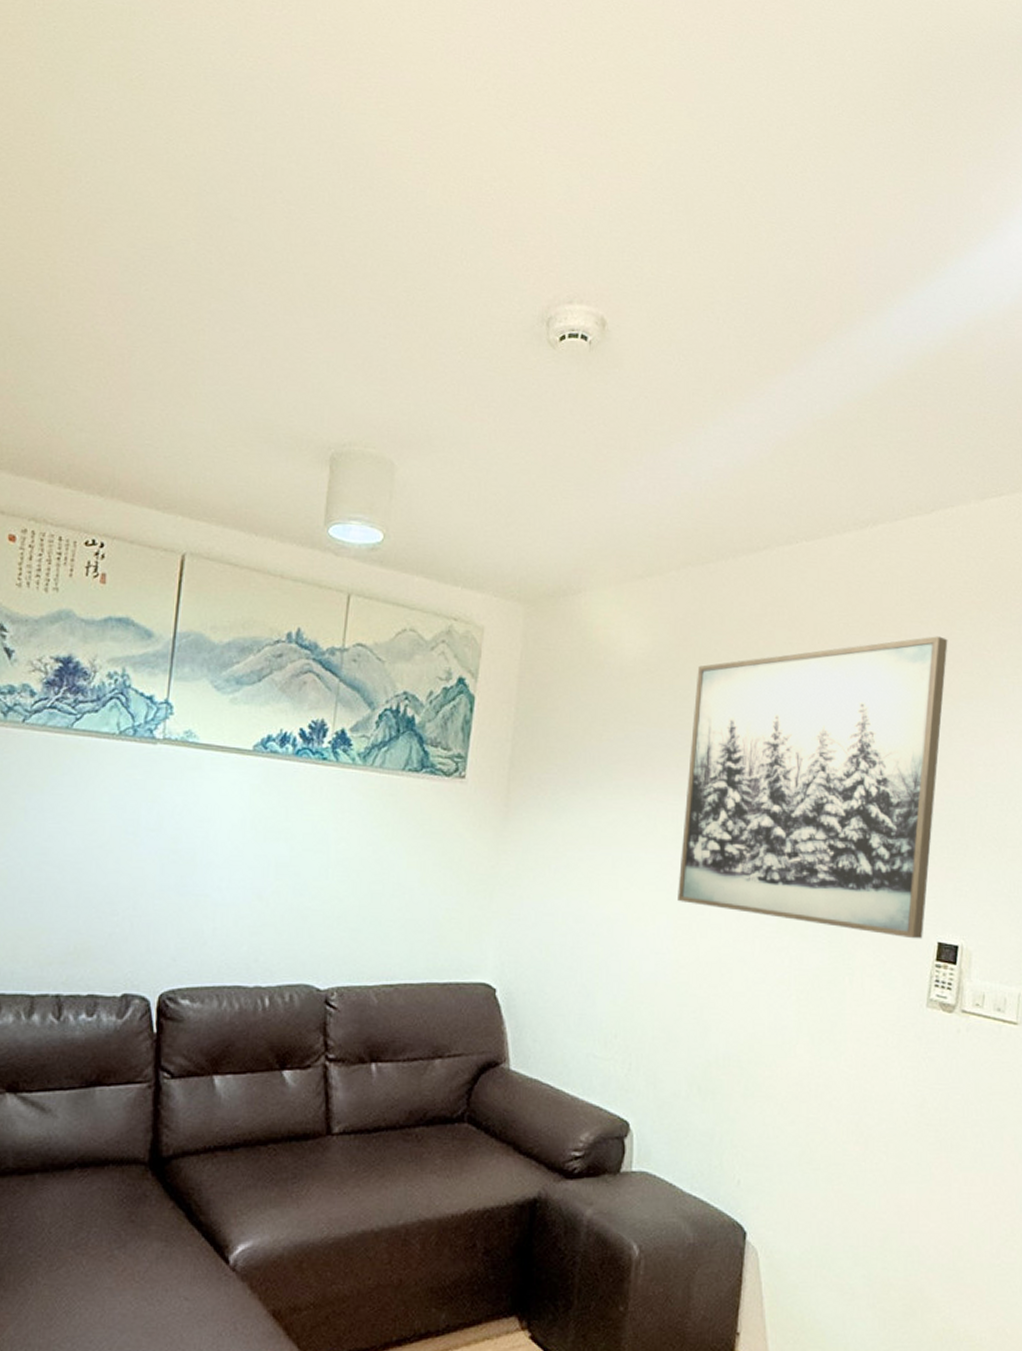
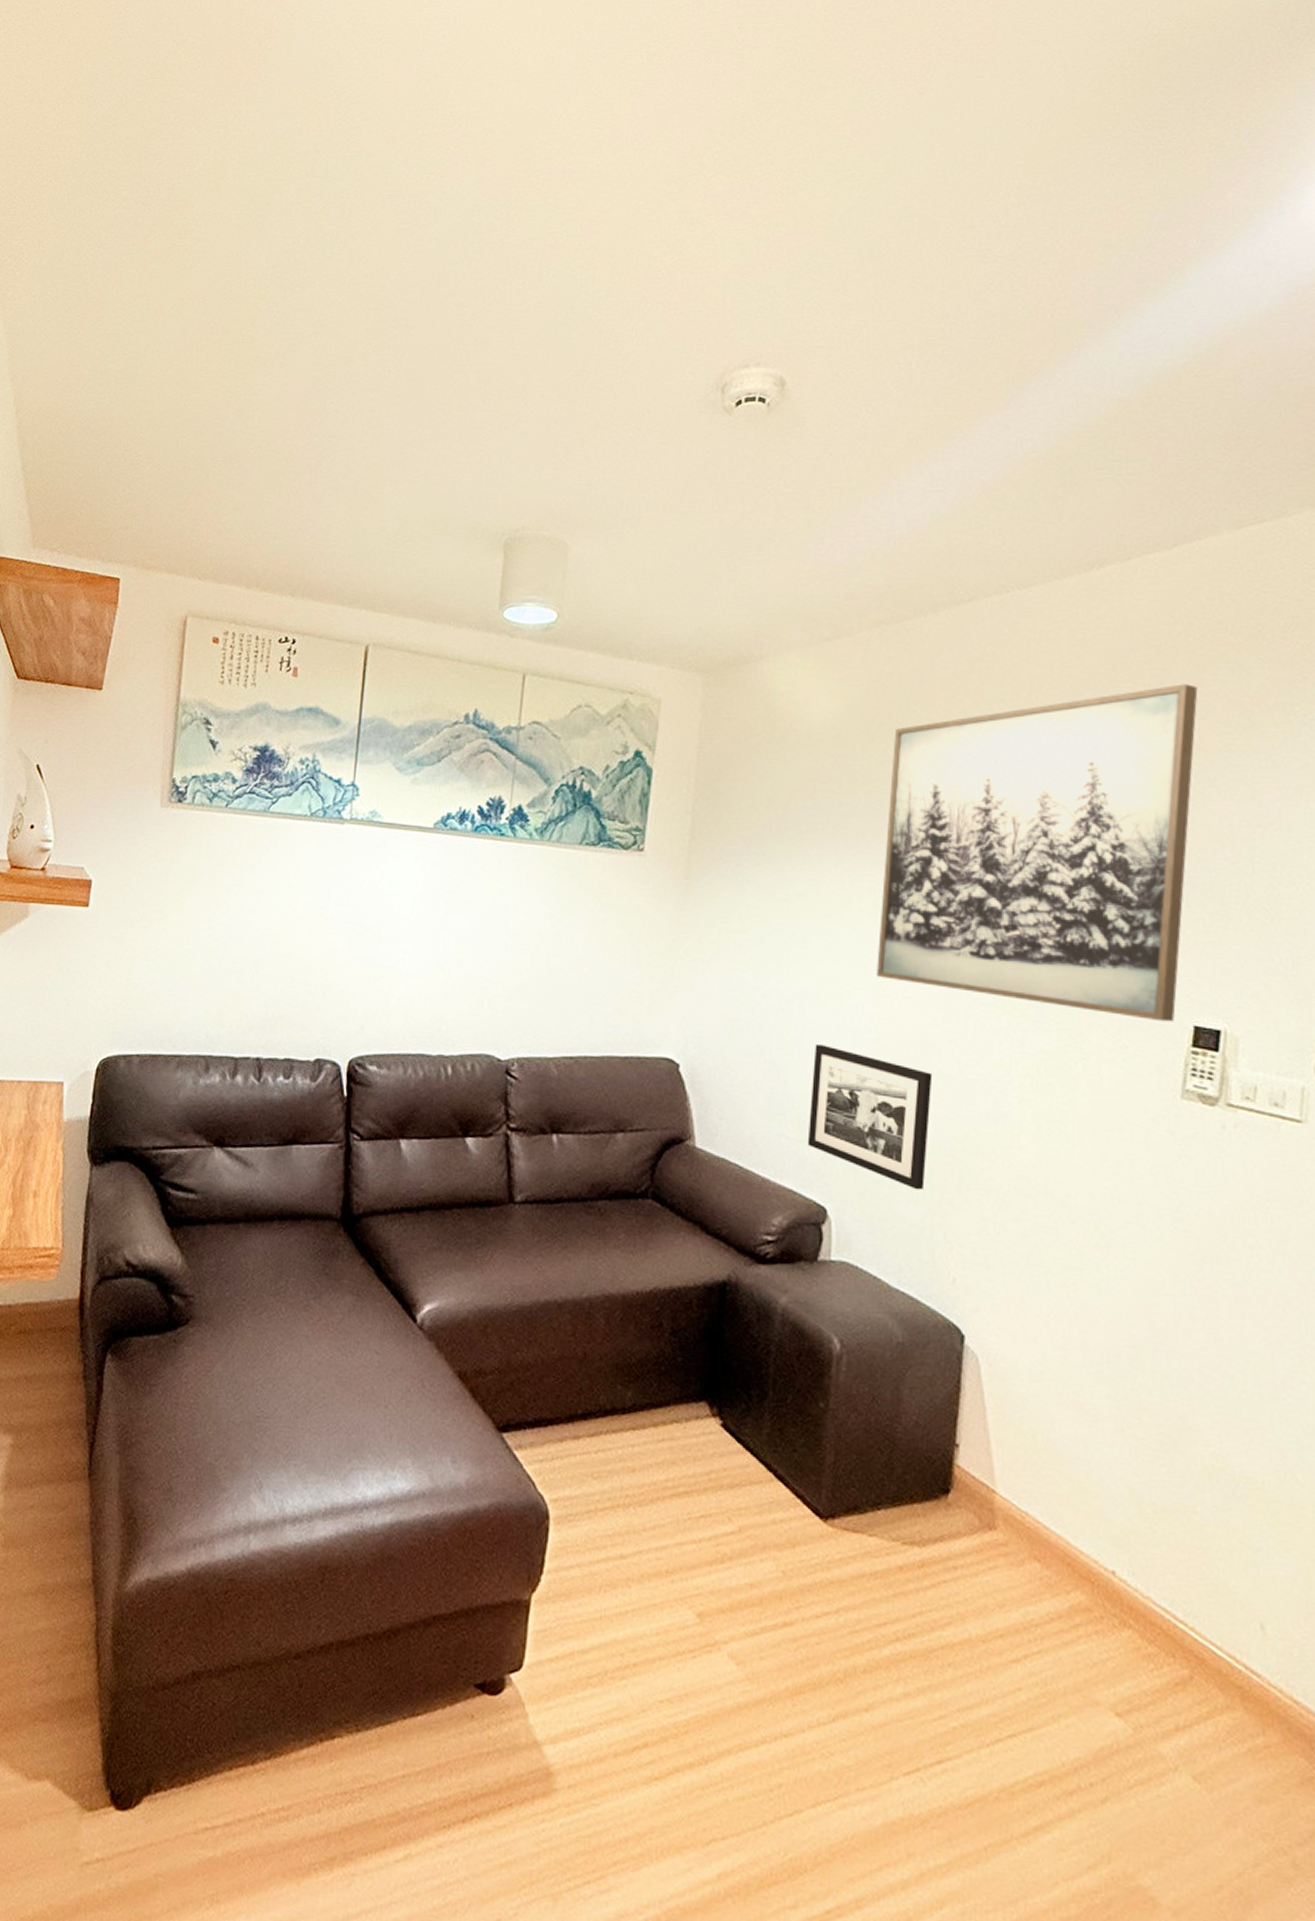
picture frame: none [613,967,724,1101] -> present [807,1045,933,1190]

